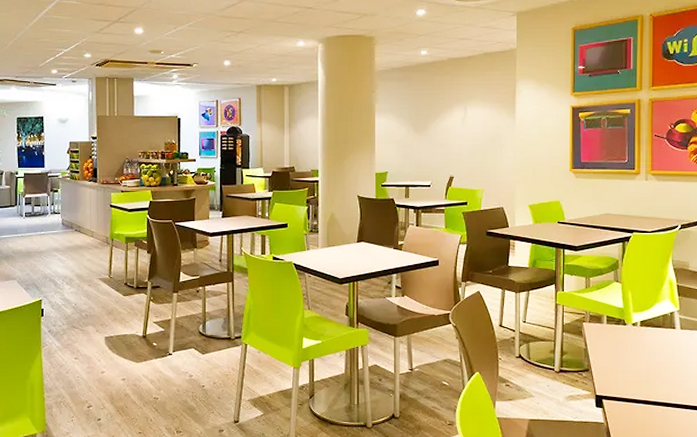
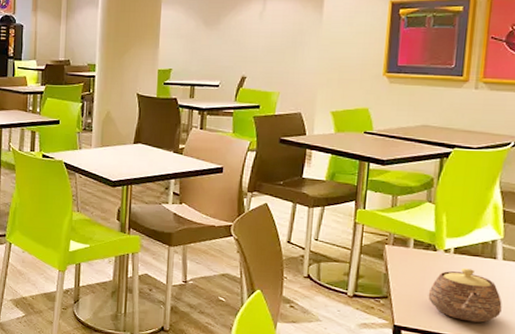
teapot: none [622,339,683,387] -> present [428,268,502,323]

